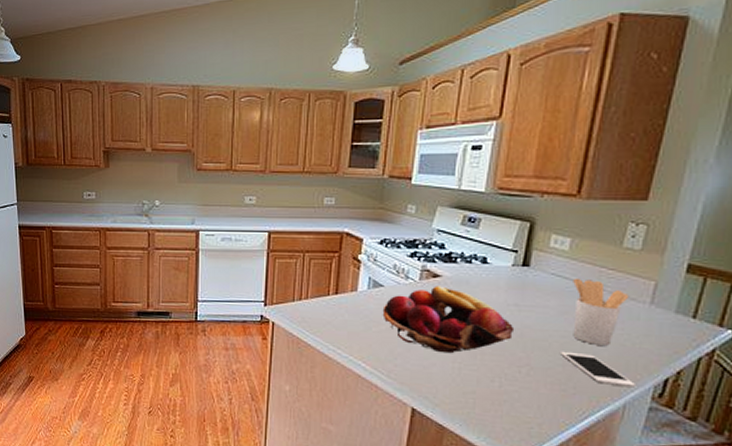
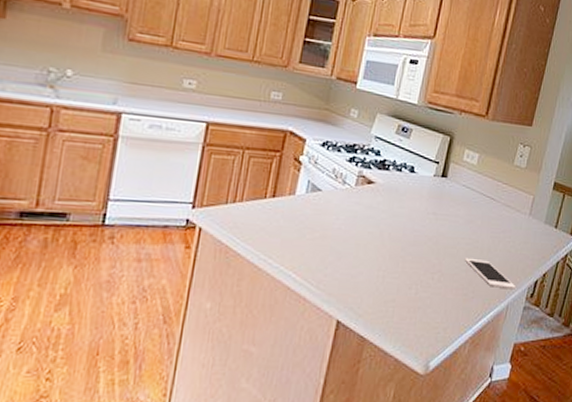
fruit basket: present [382,286,515,354] -> none [317,192,432,262]
utensil holder: present [573,277,630,346] -> none [475,190,516,252]

